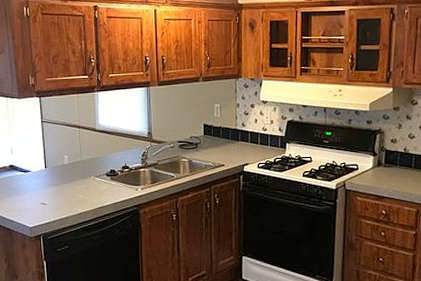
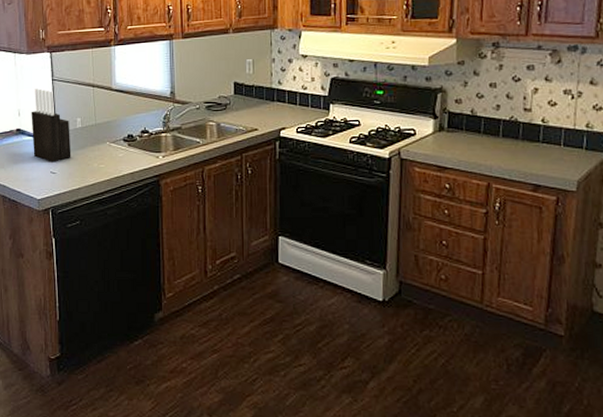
knife block: none [23,129,60,195] -> present [31,89,71,162]

